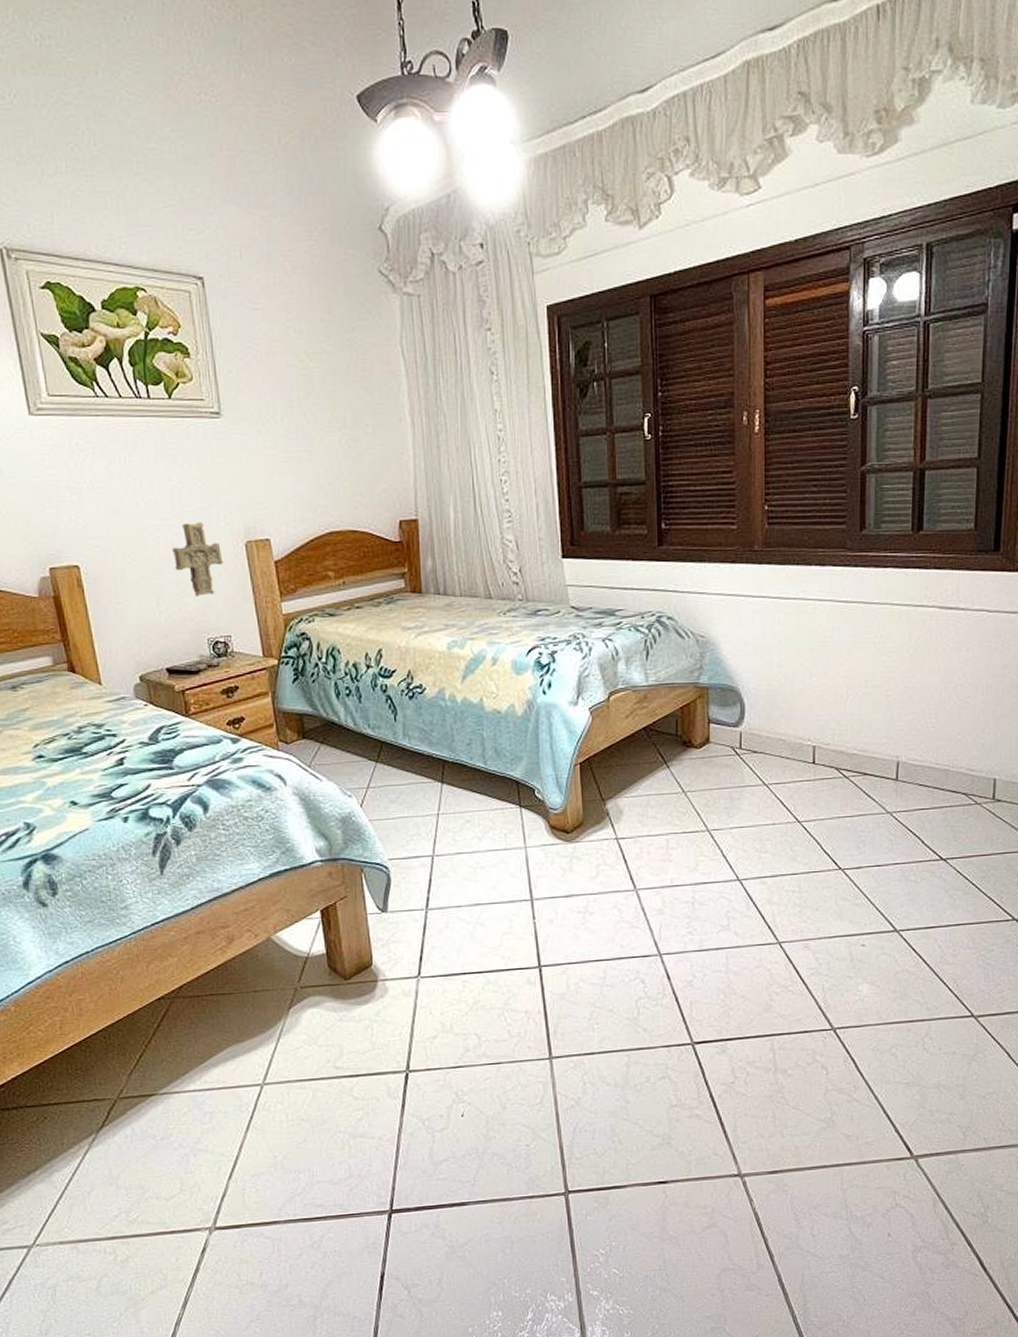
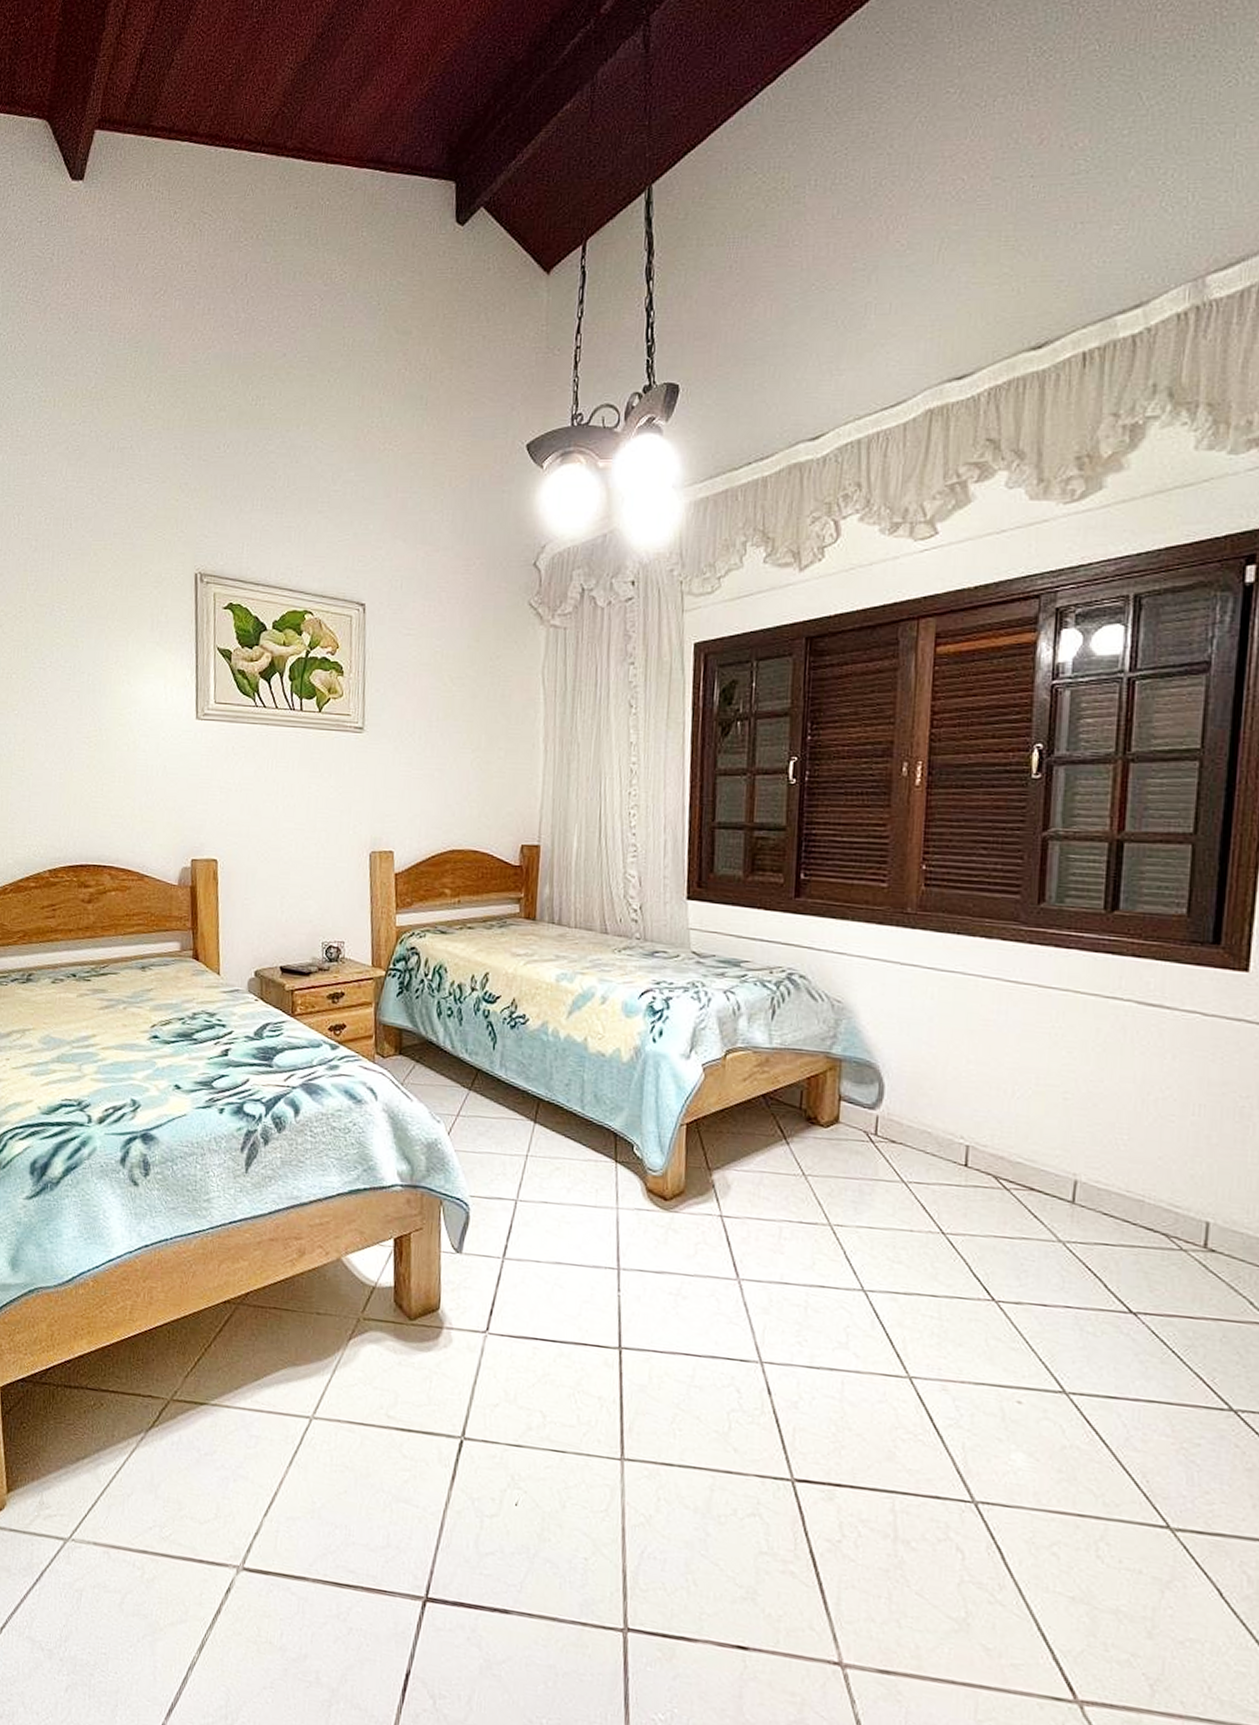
decorative cross: present [172,522,224,596] -> none [302,828,347,900]

